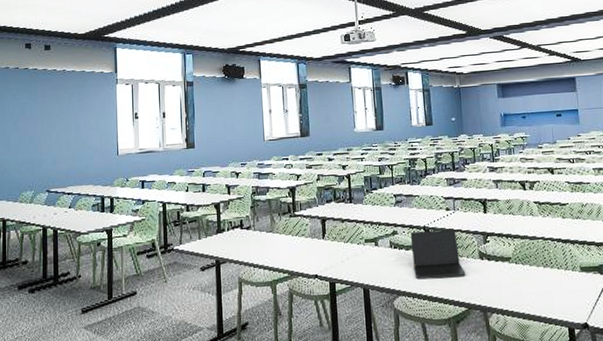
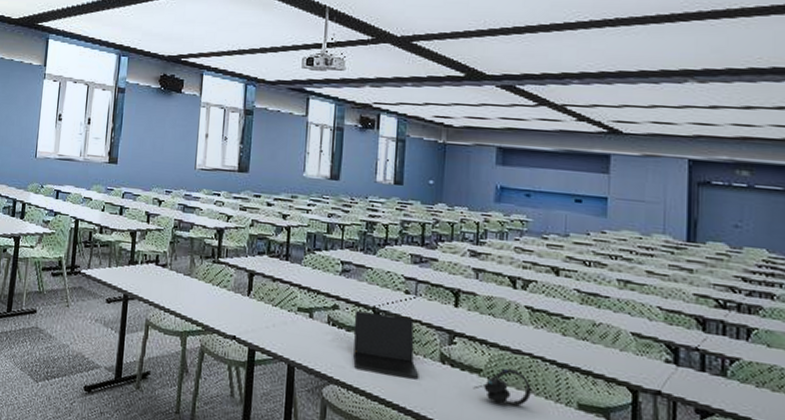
headphones: none [506,252,548,281] -> present [473,368,532,407]

